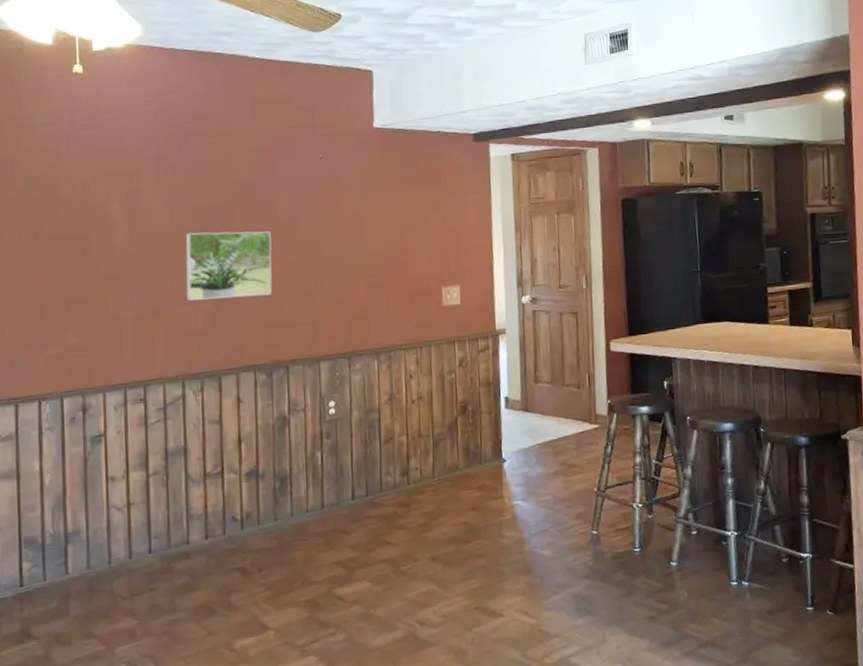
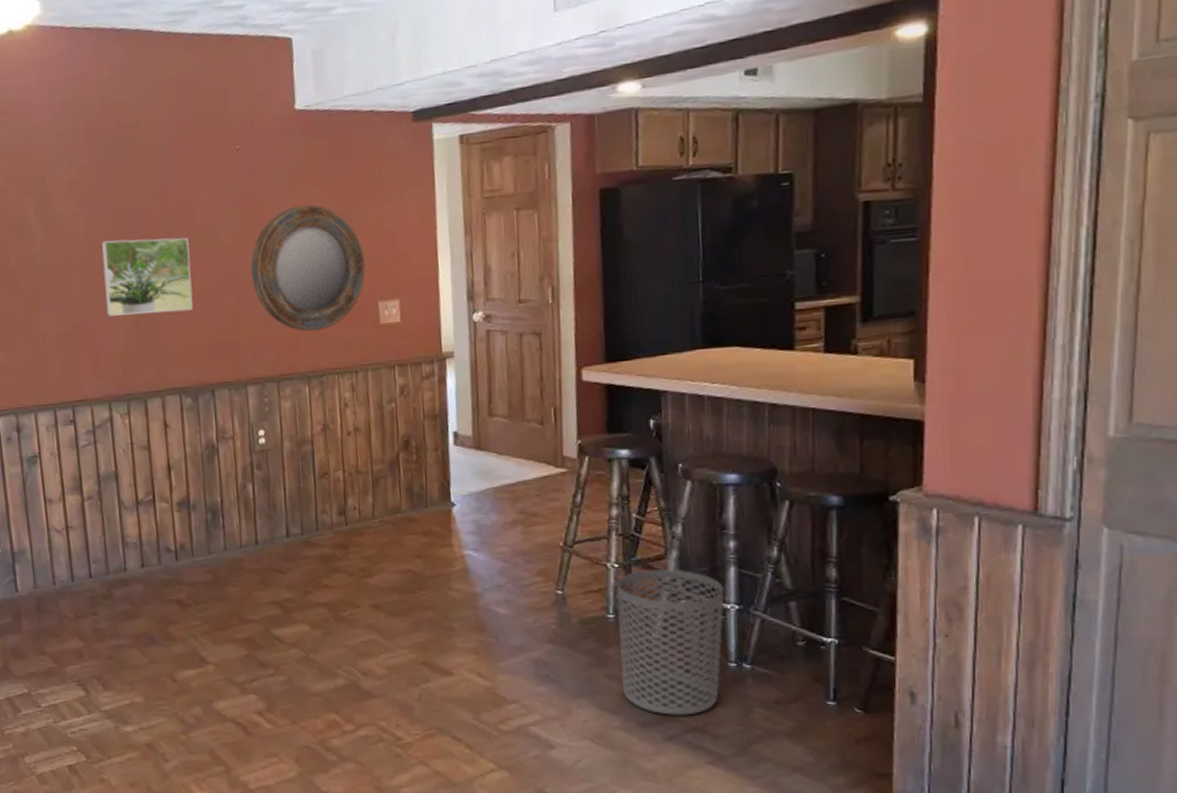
home mirror: none [328,205,431,313] -> present [250,204,366,332]
waste bin: none [641,505,726,634] -> present [616,569,724,716]

